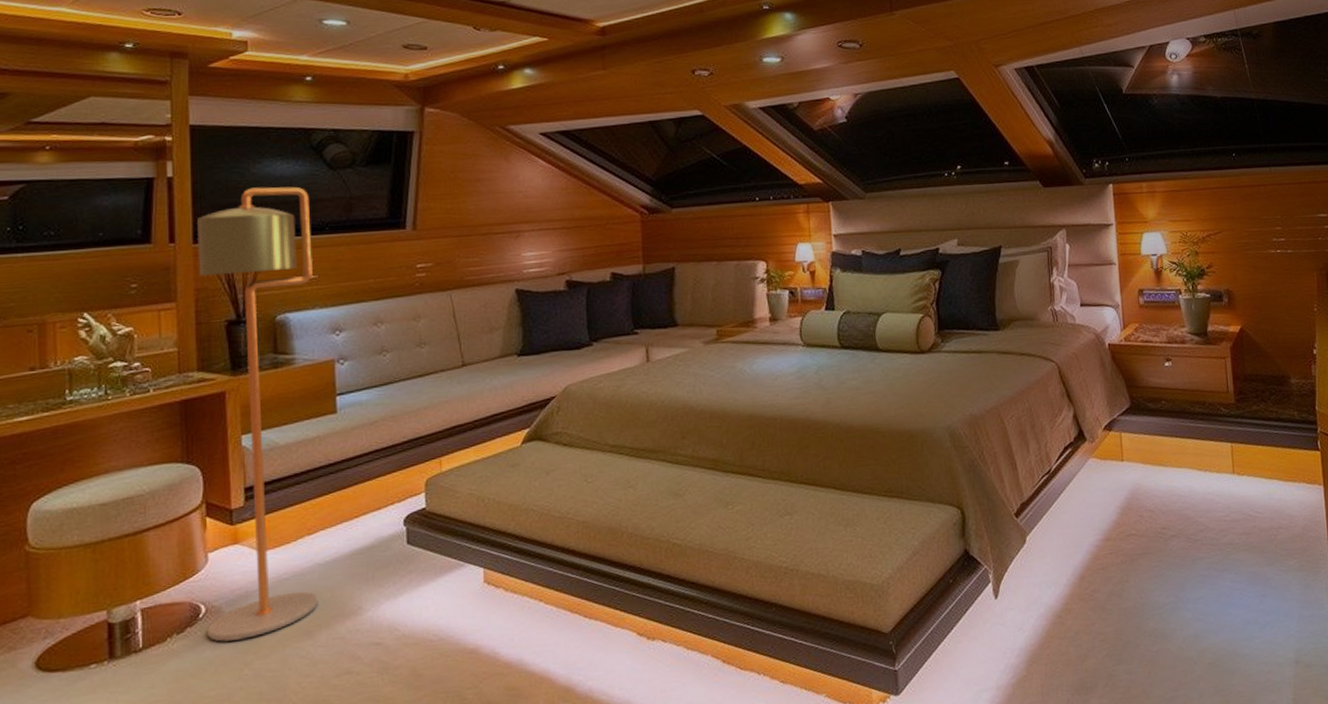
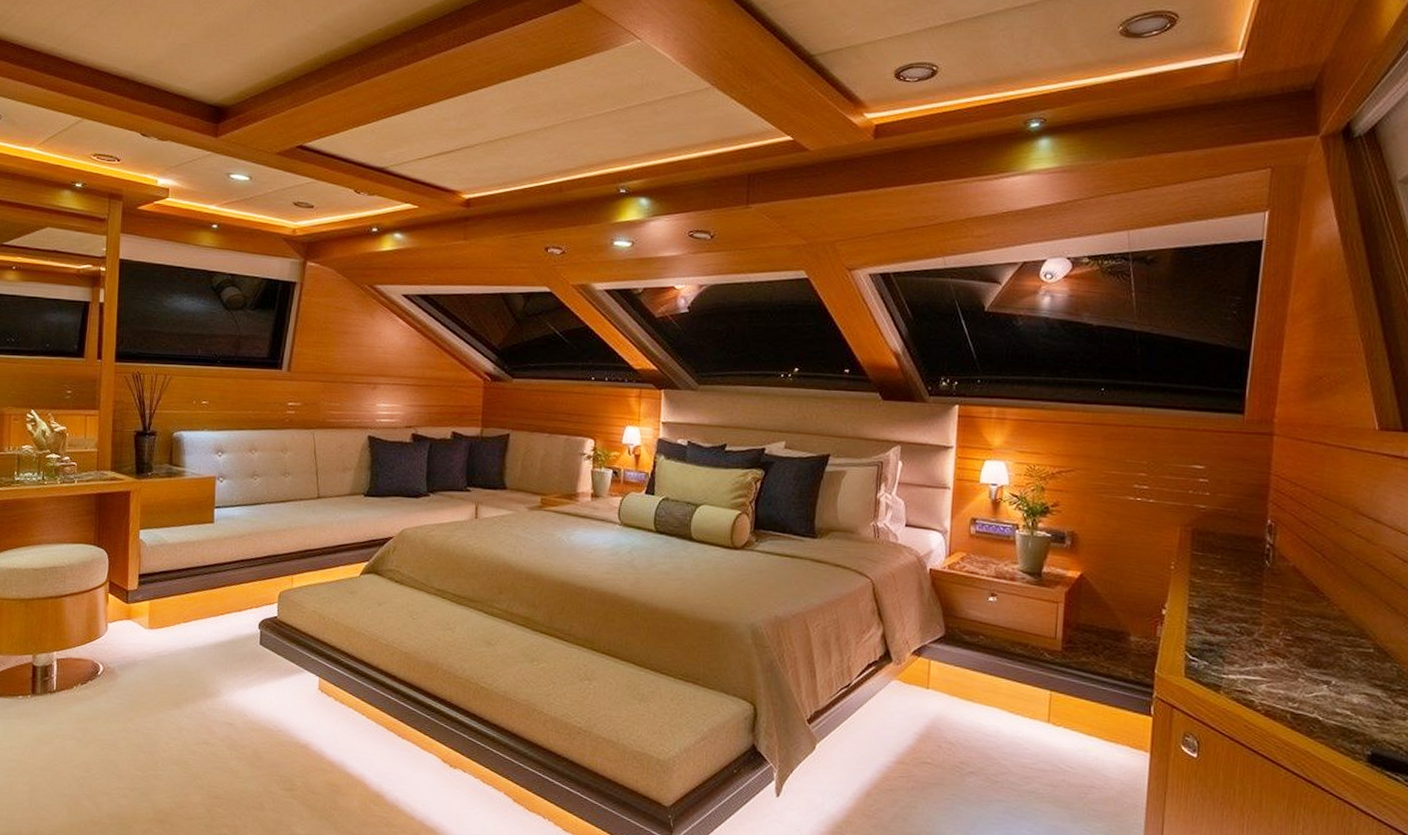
floor lamp: present [196,186,319,642] -> none [103,318,207,699]

